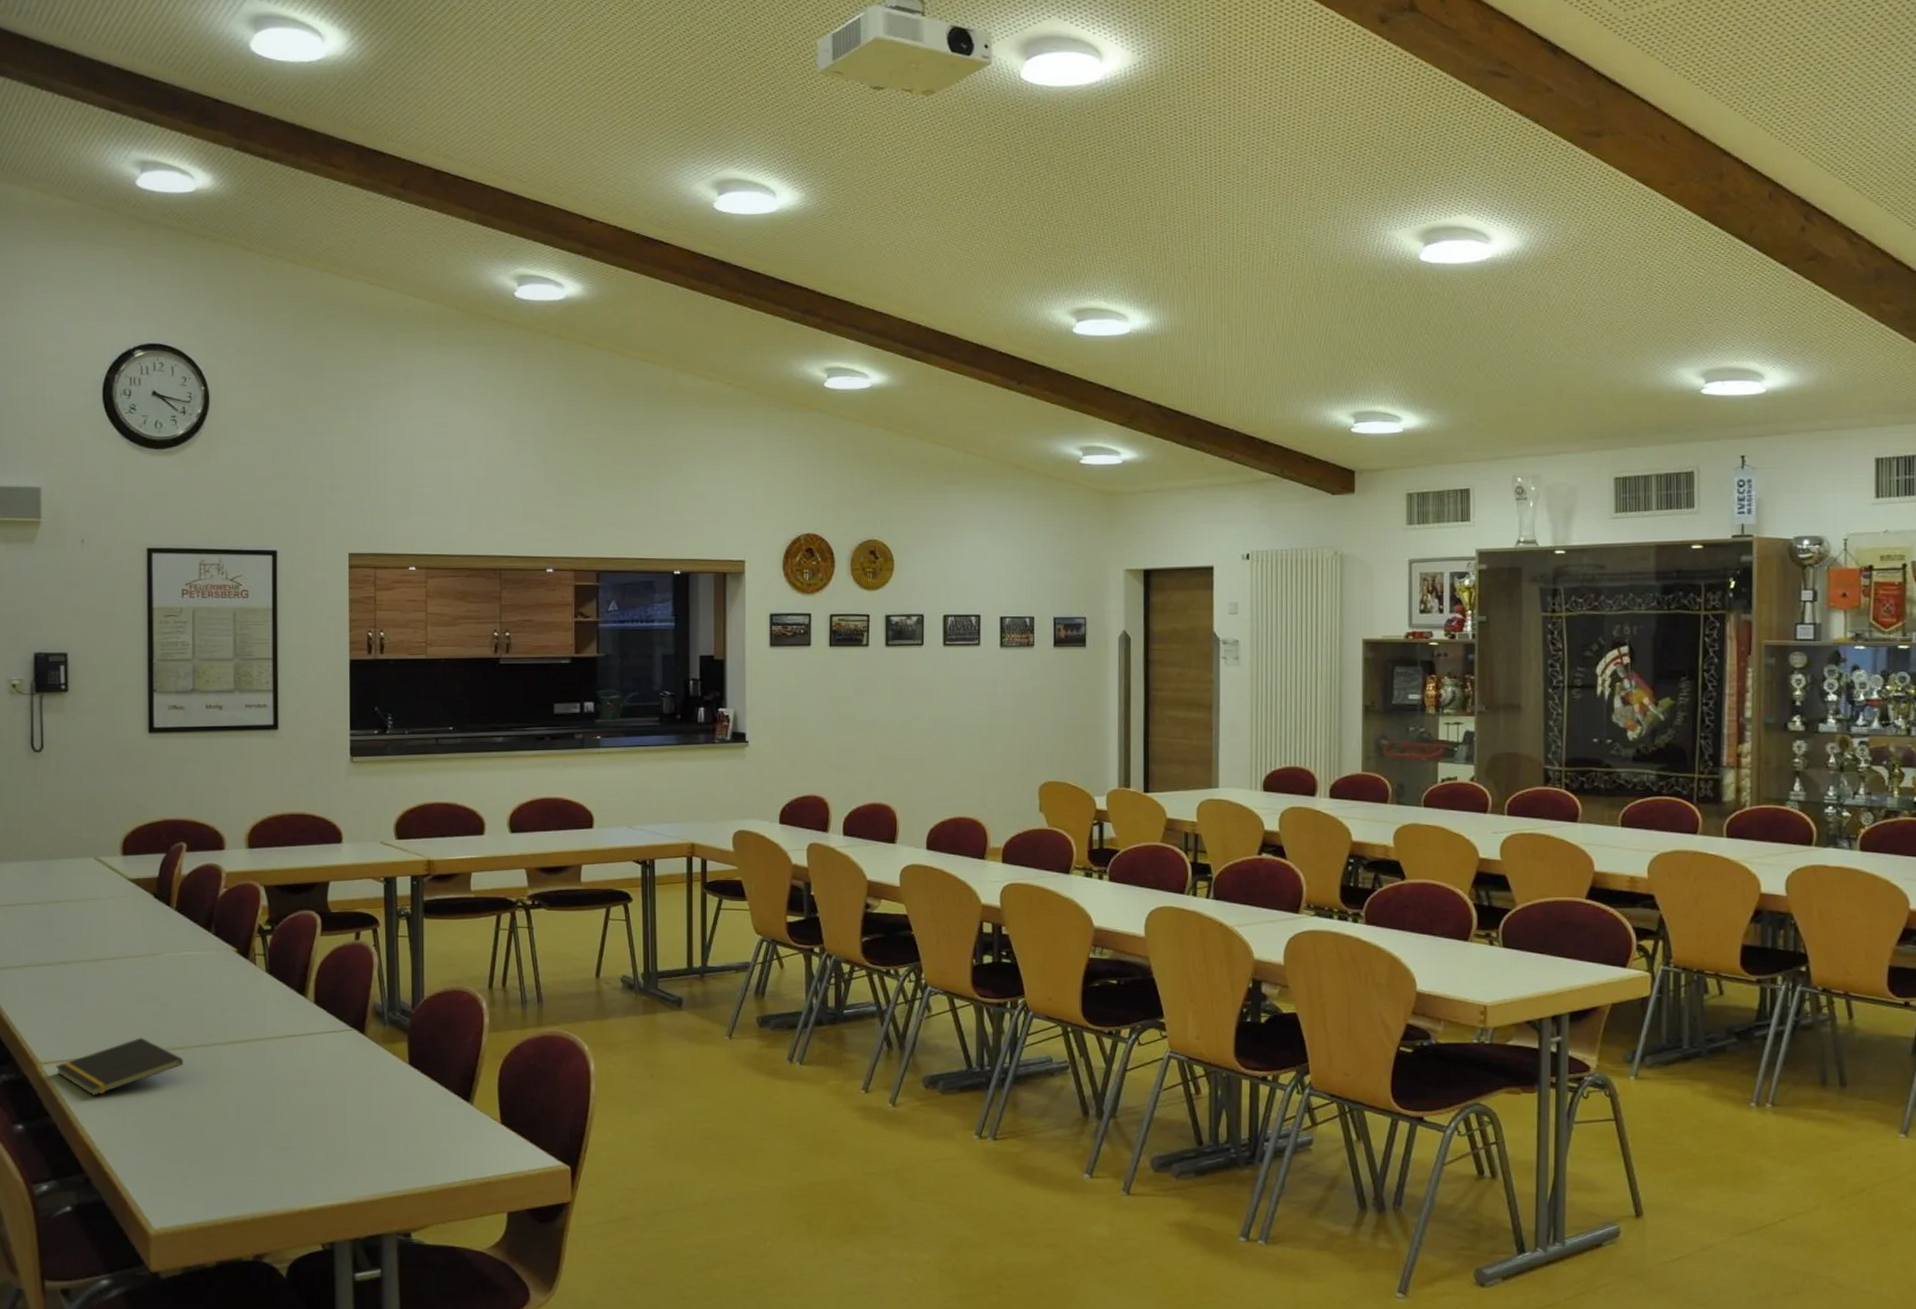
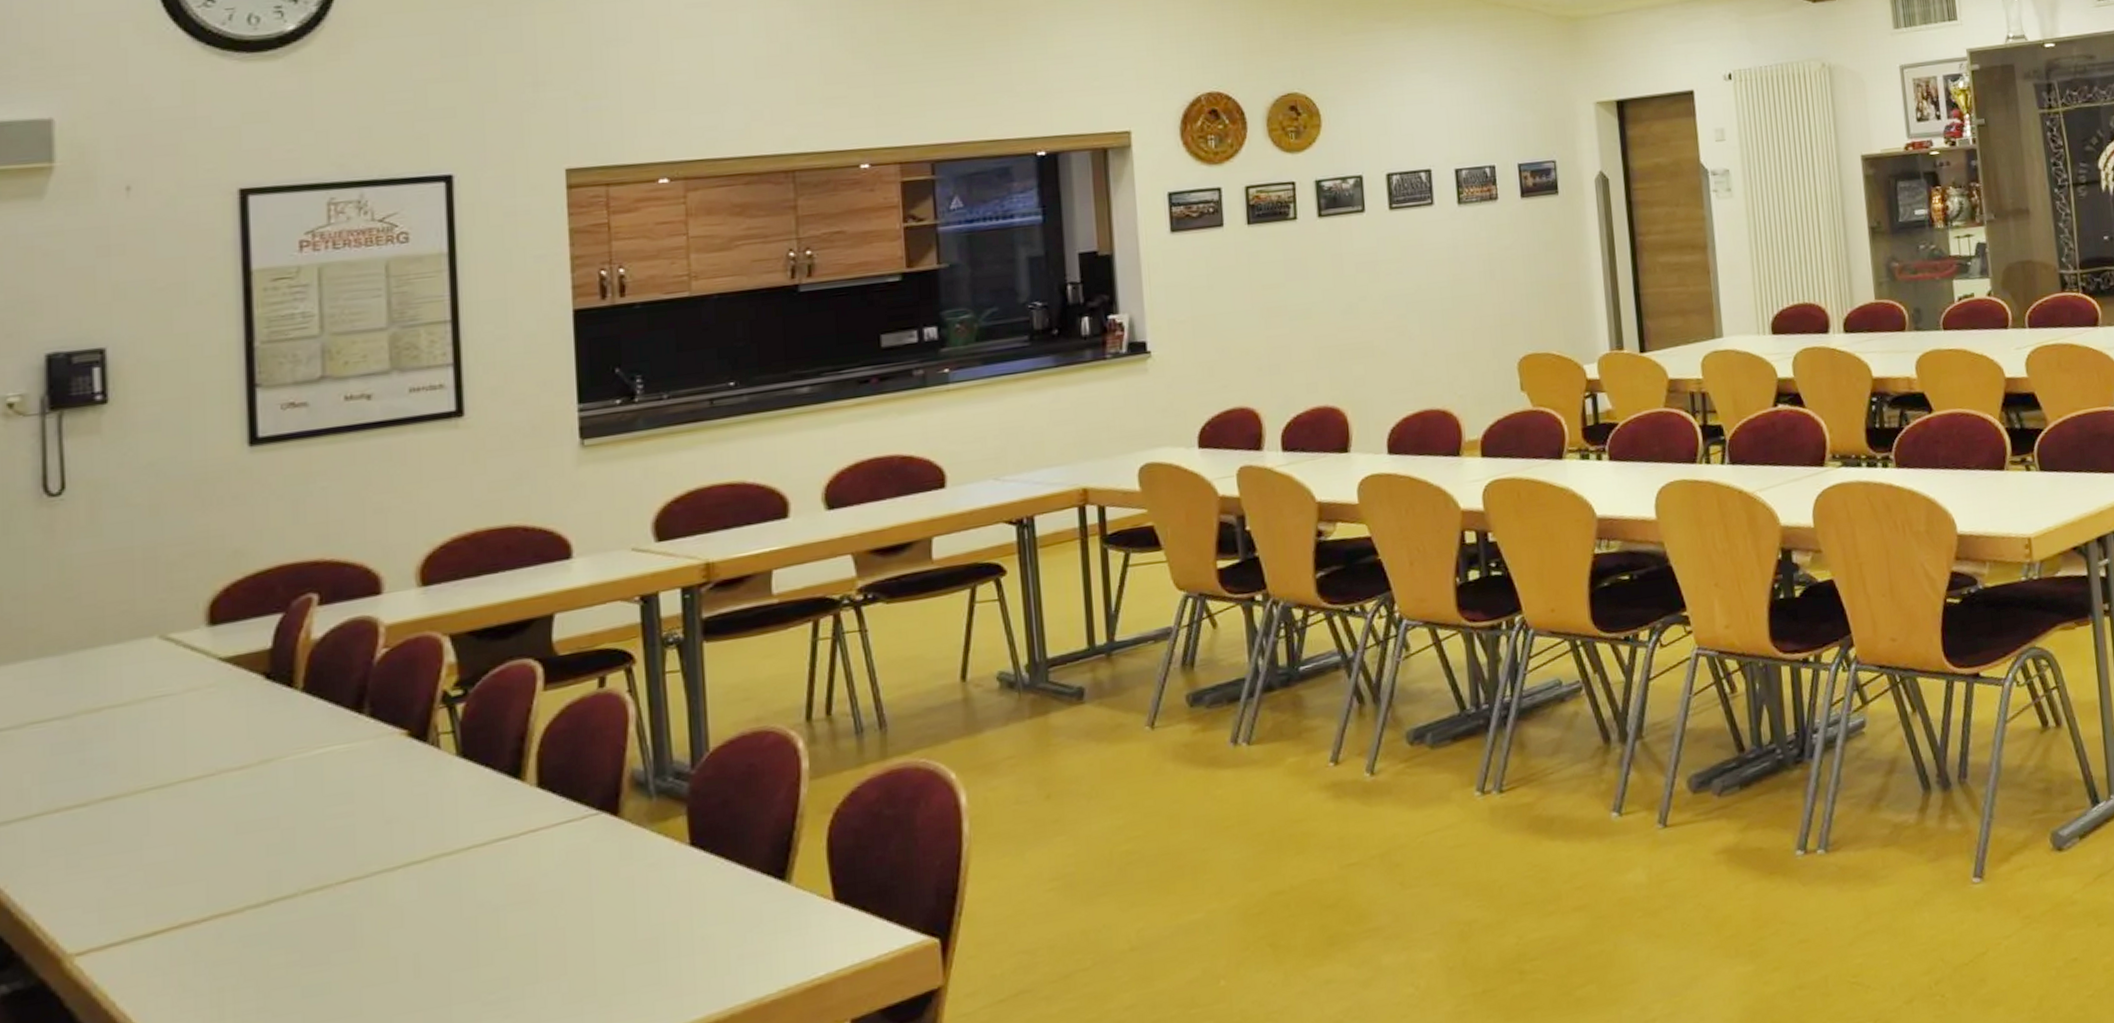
notepad: present [55,1037,183,1096] -> none [97,885,323,988]

